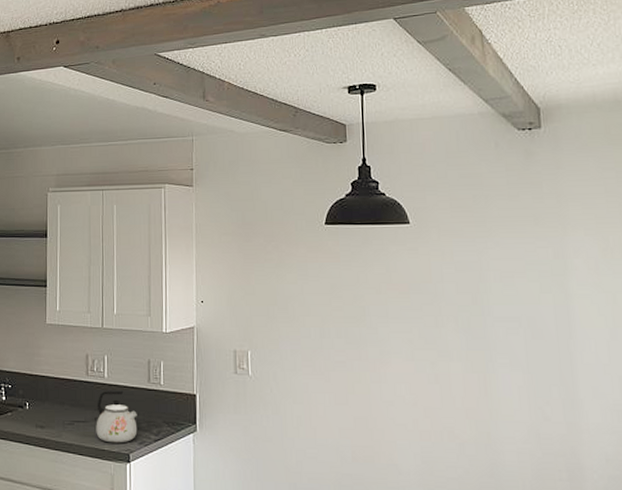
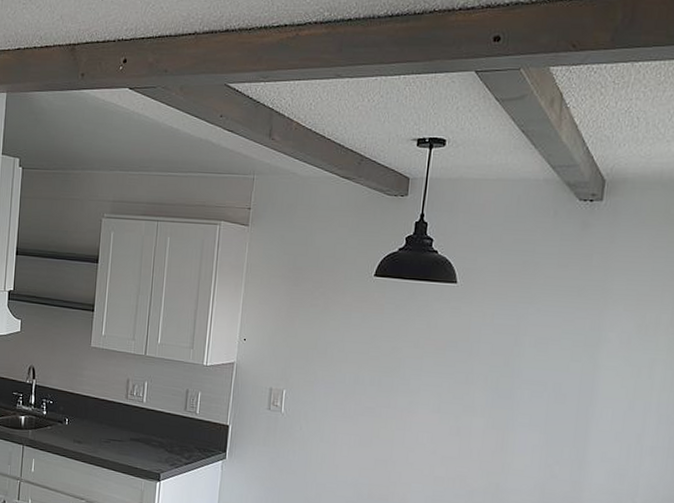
kettle: present [96,390,138,443] -> none [130,414,171,463]

